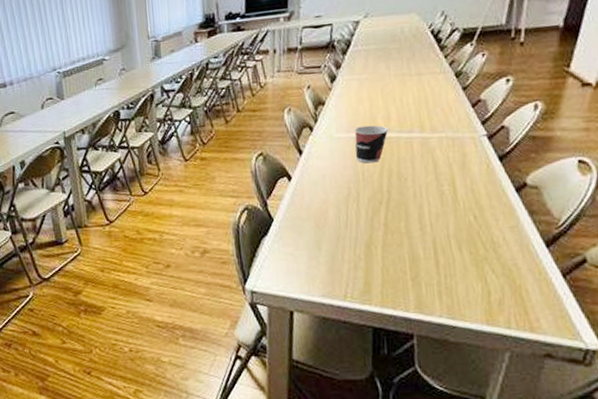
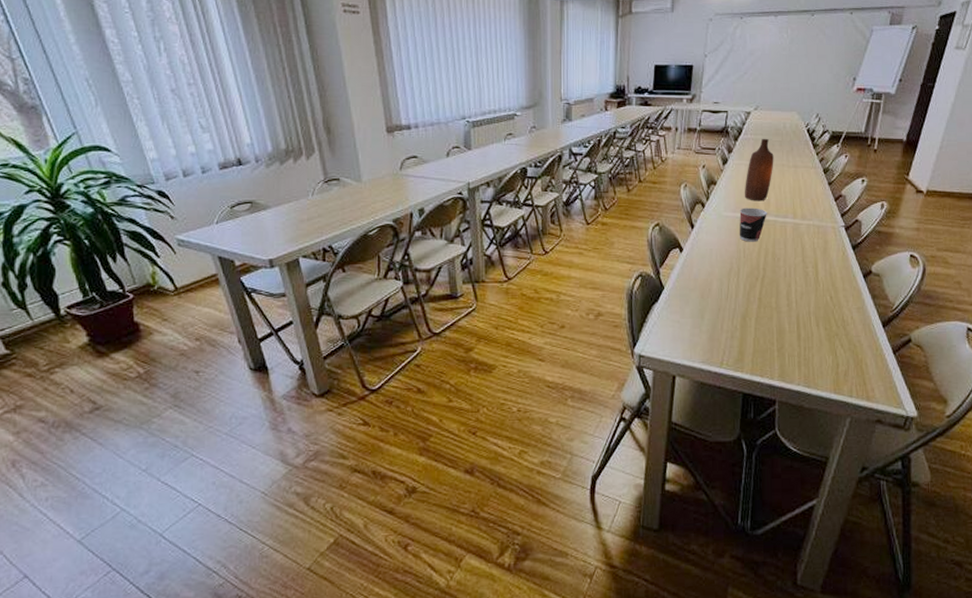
bottle: none [358,47,393,118] -> present [744,138,774,201]

